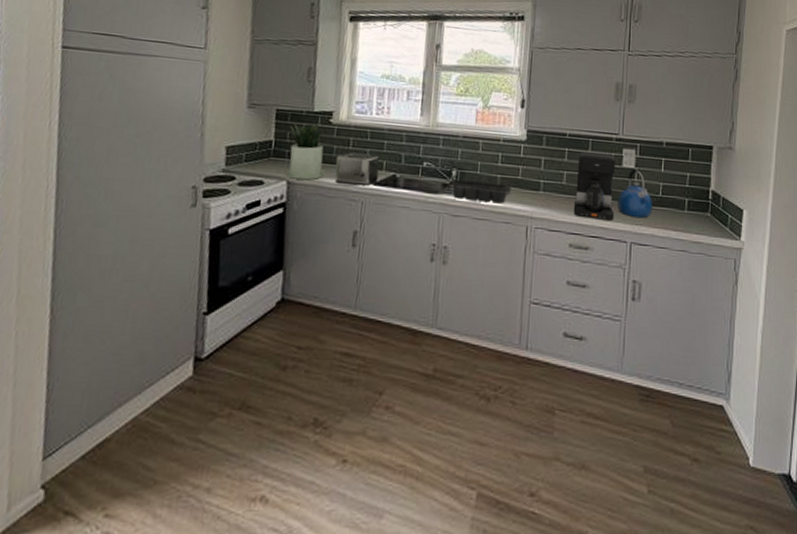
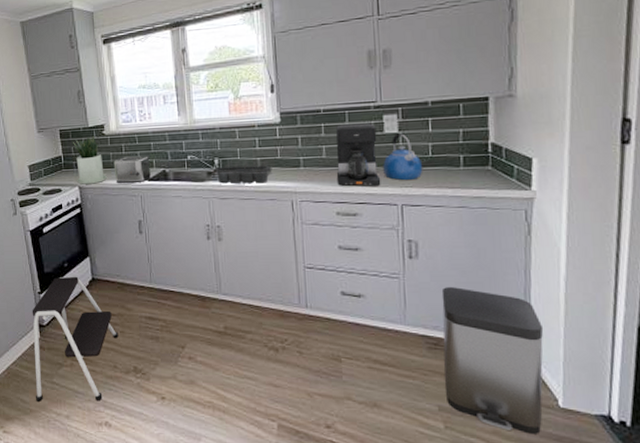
step stool: none [166,293,303,468] -> present [32,276,119,402]
pedal bin: none [652,334,742,497] -> present [441,287,544,434]

